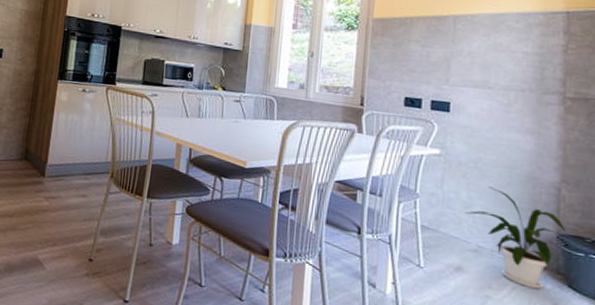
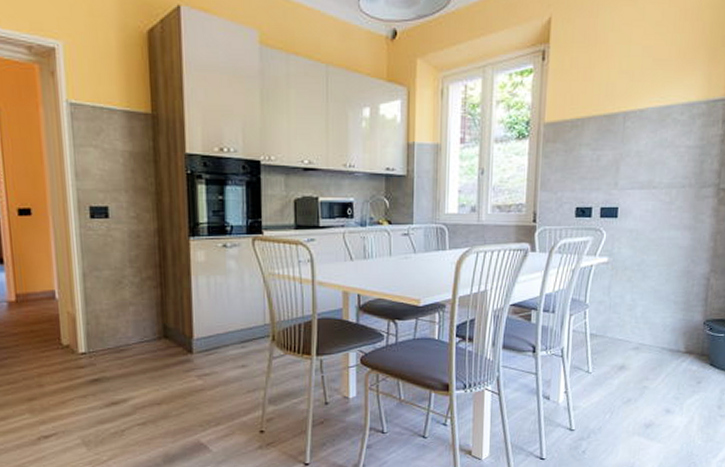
house plant: present [465,187,565,290] -> none [629,287,711,373]

